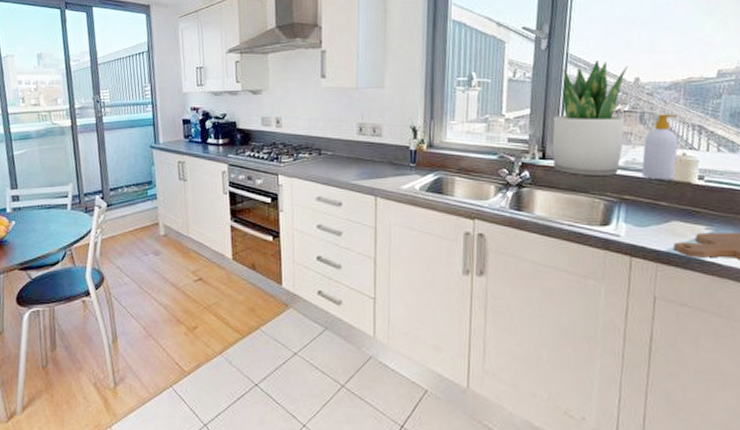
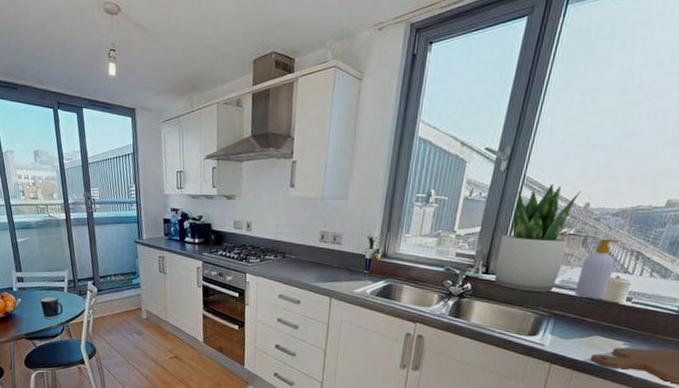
mug: none [38,216,65,244] -> present [40,296,63,320]

